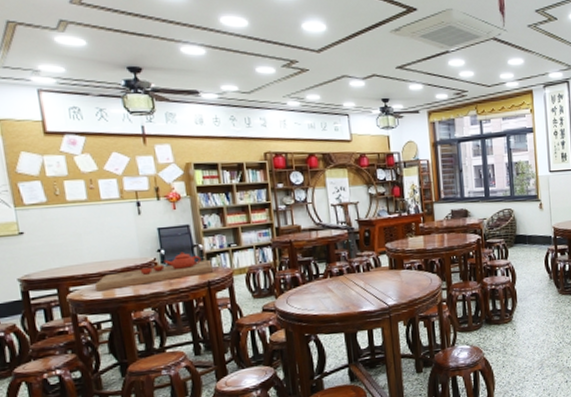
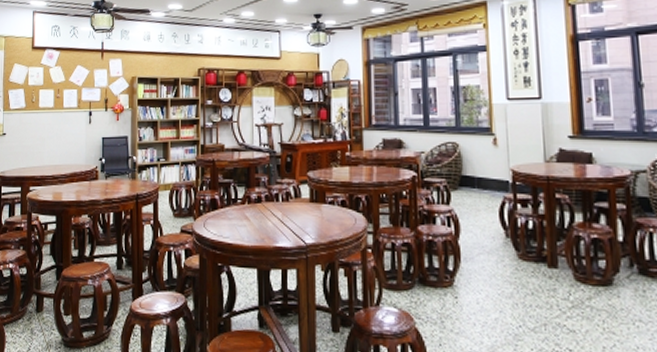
tea set: present [95,251,213,292] -> none [49,162,142,193]

